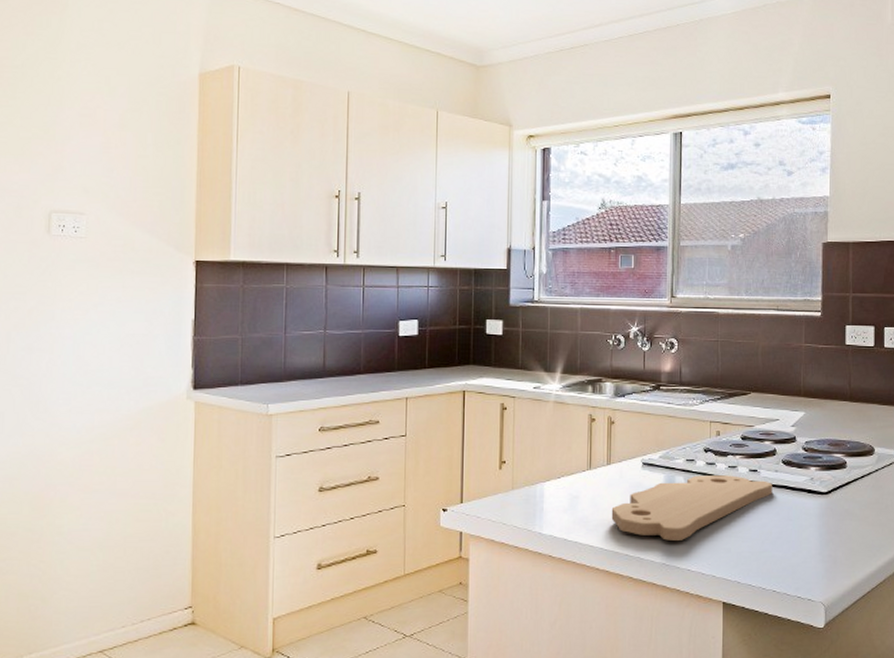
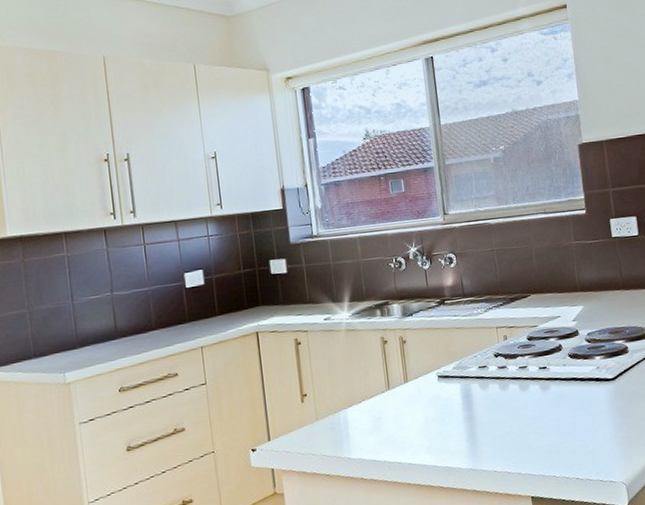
cutting board: present [611,475,773,541] -> none [414,375,564,447]

